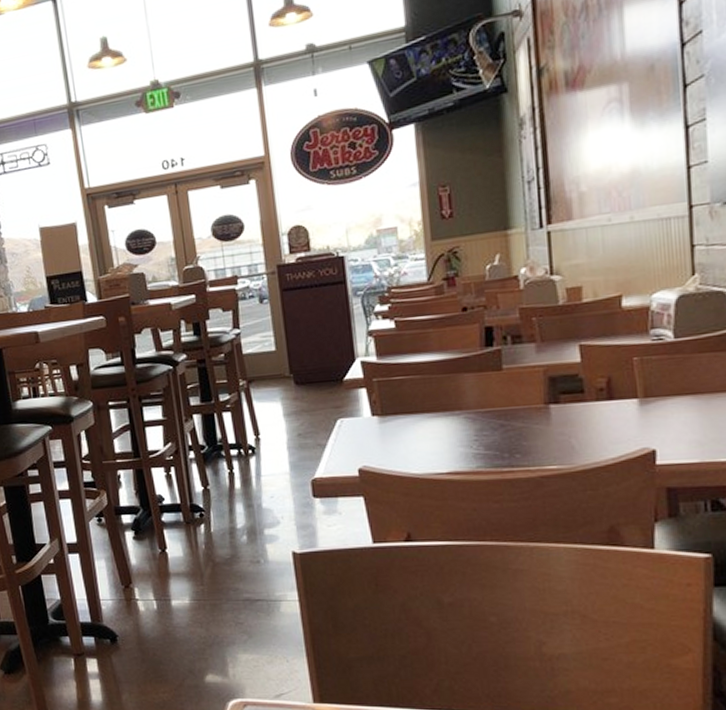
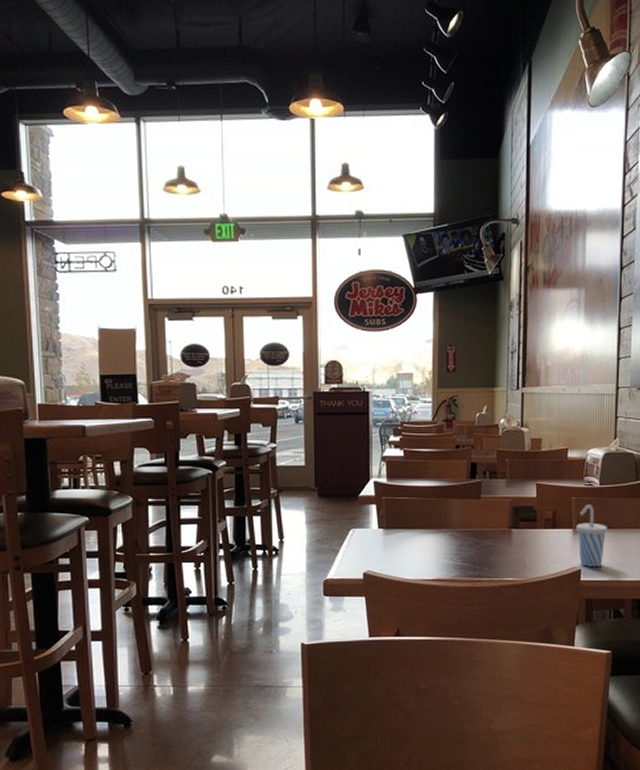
cup: none [643,365,692,446] -> present [576,505,607,567]

